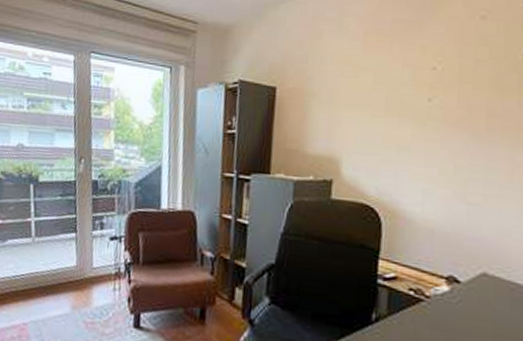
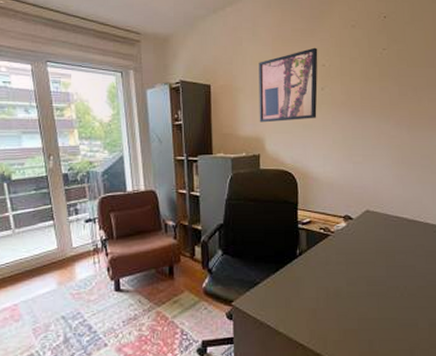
wall art: none [336,44,428,140] -> present [259,47,318,123]

